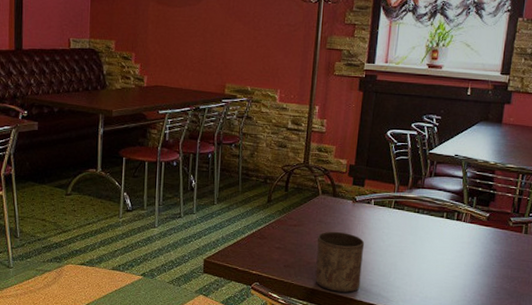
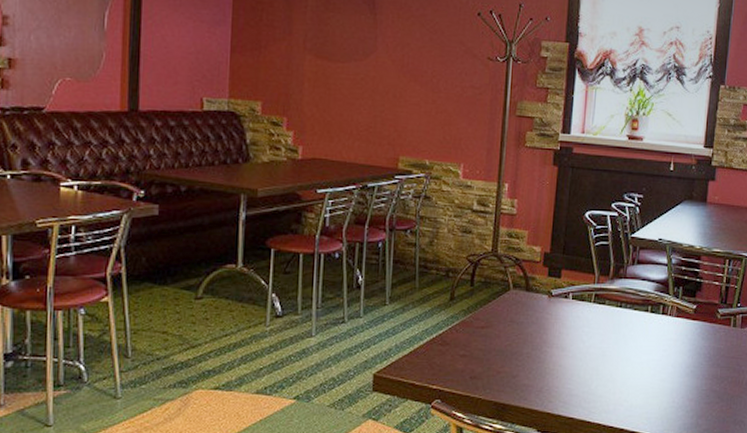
cup: present [315,231,365,293] -> none [506,332,563,406]

